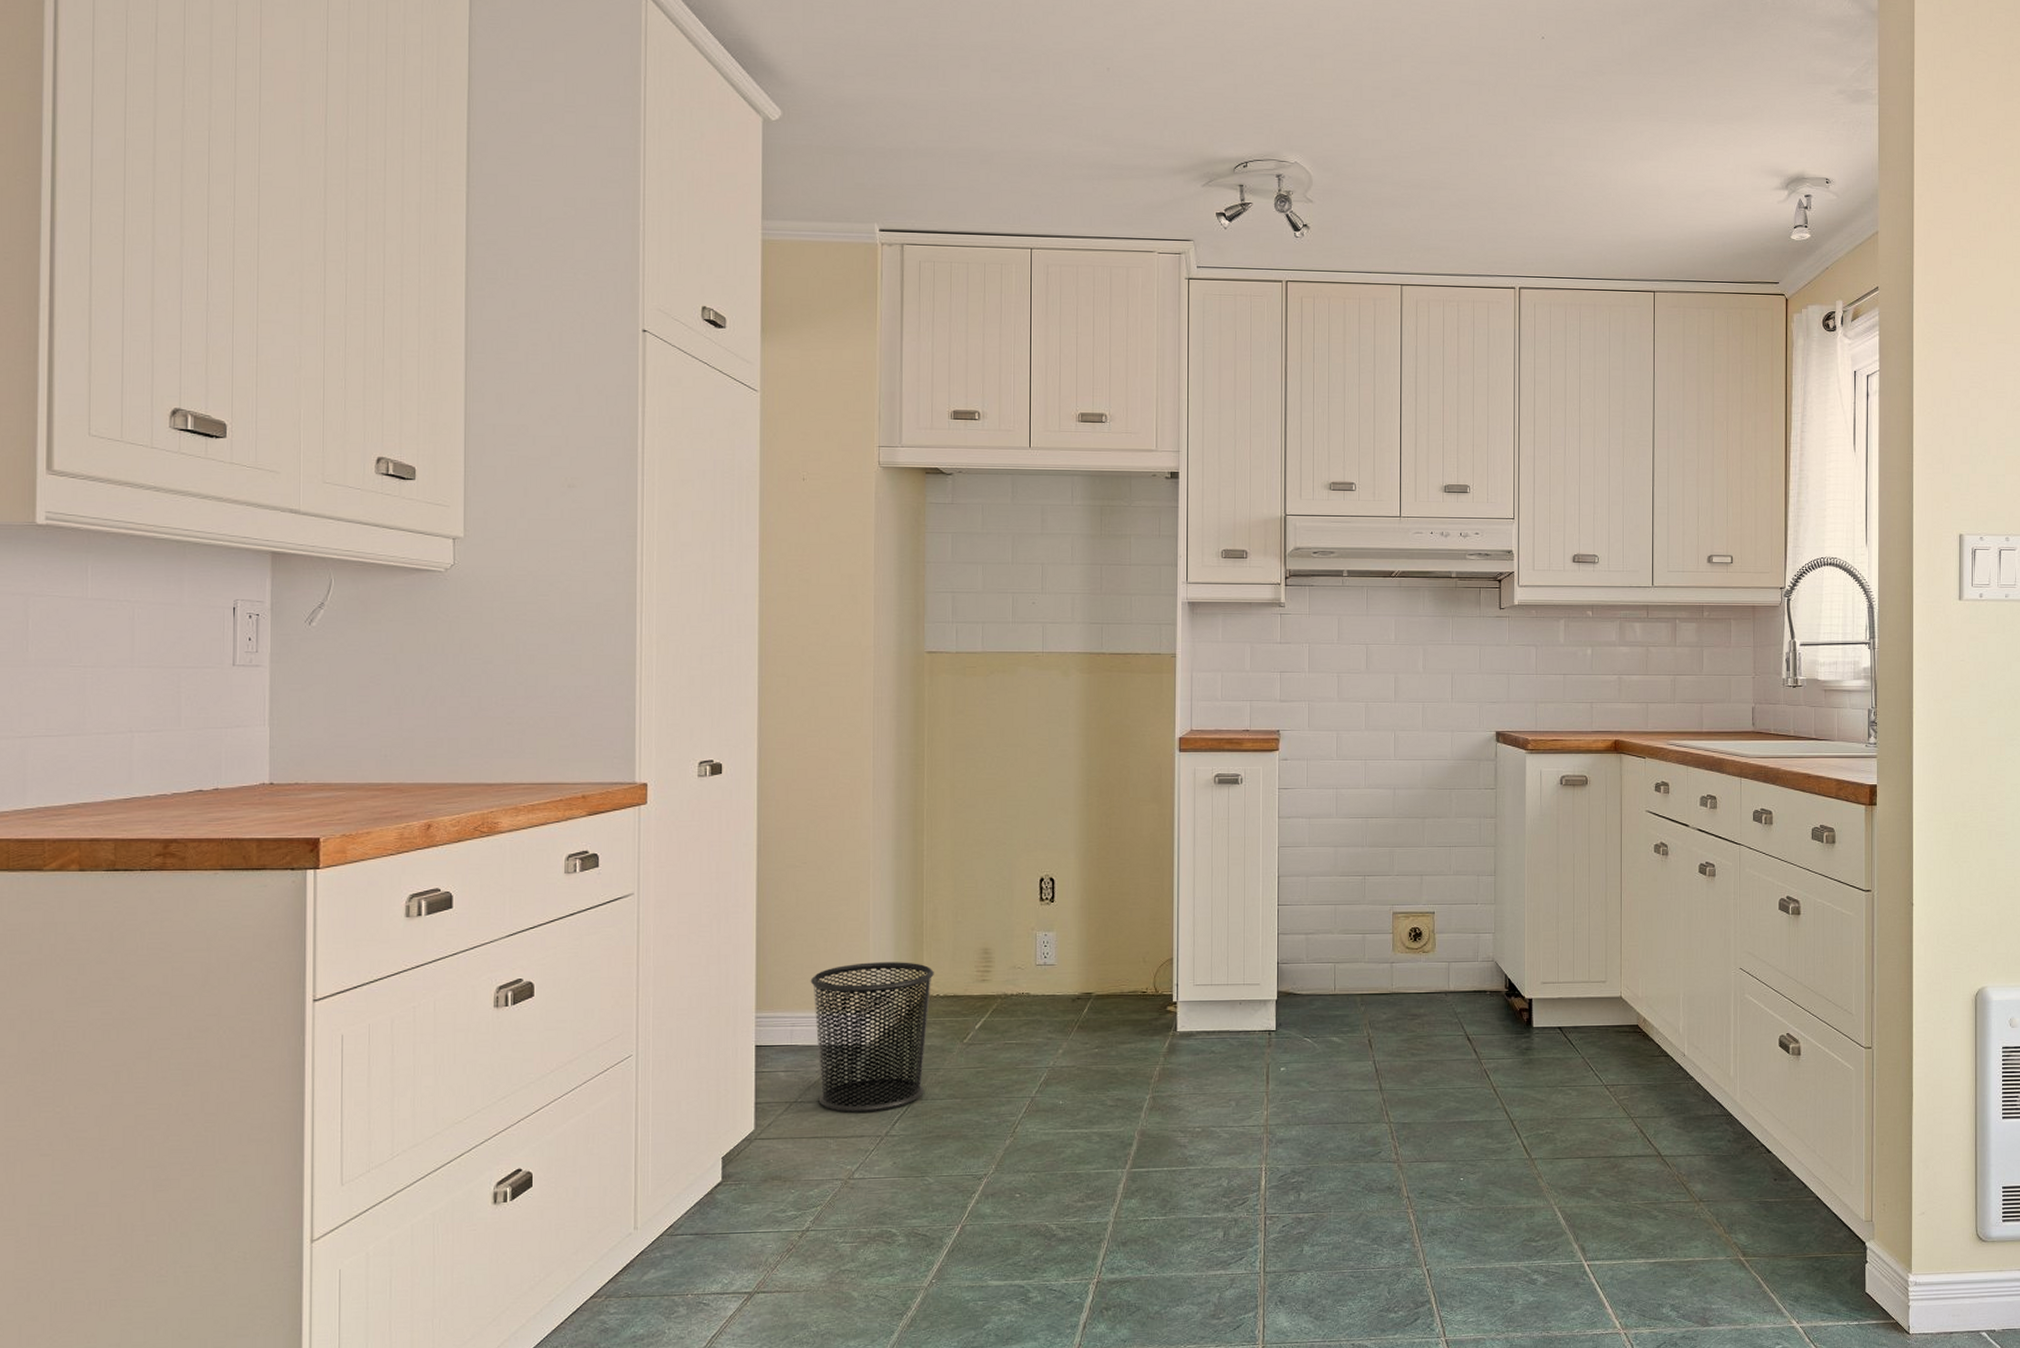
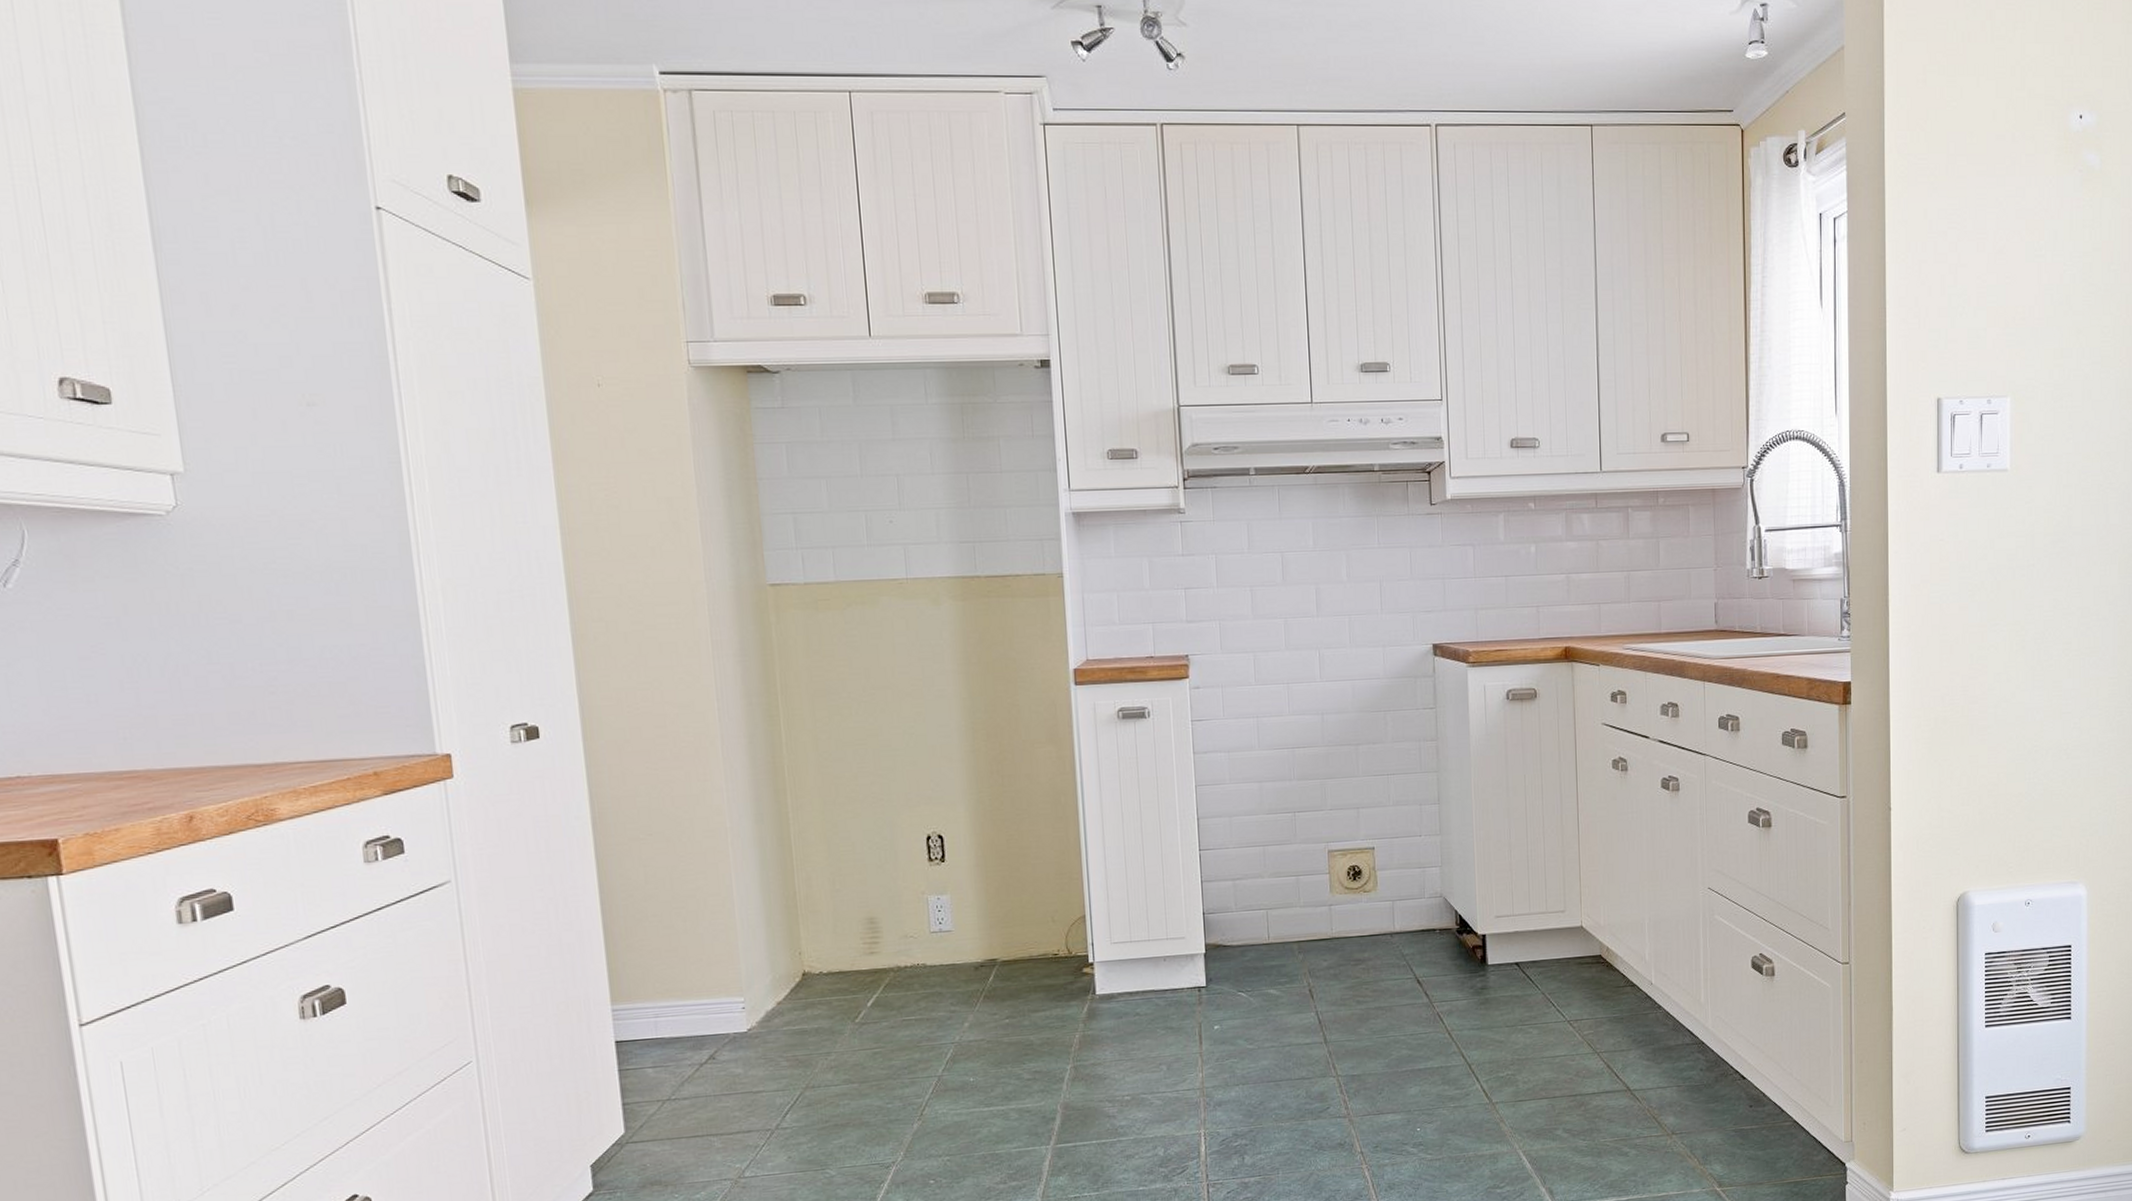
waste bin: present [810,962,934,1113] -> none [671,938,815,1107]

